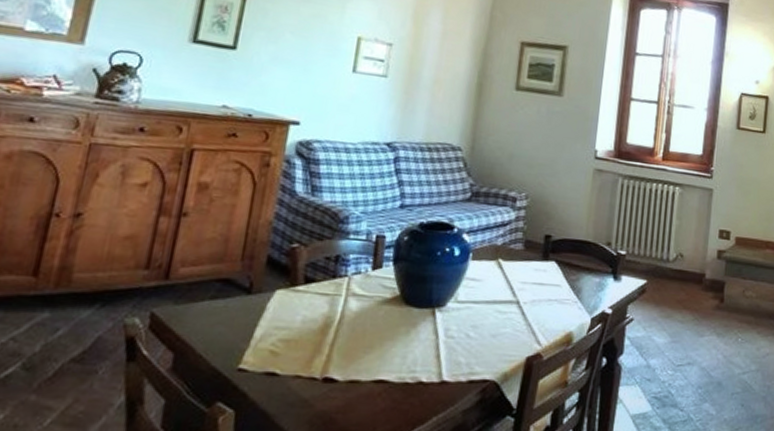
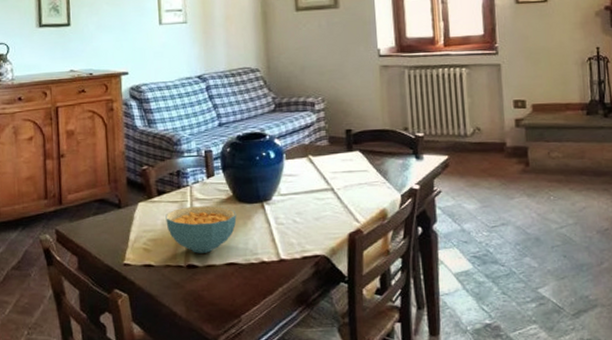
cereal bowl: none [307,302,400,365] -> present [165,205,237,253]

